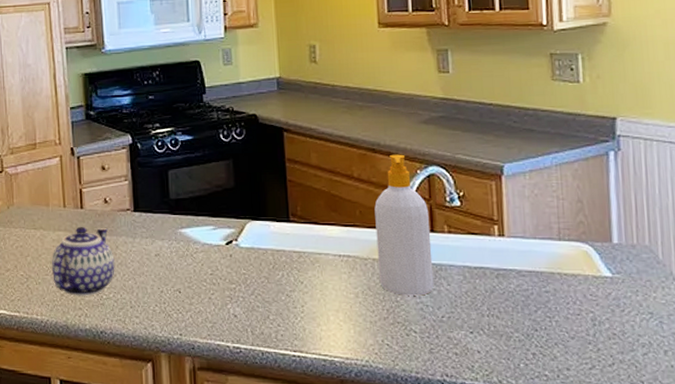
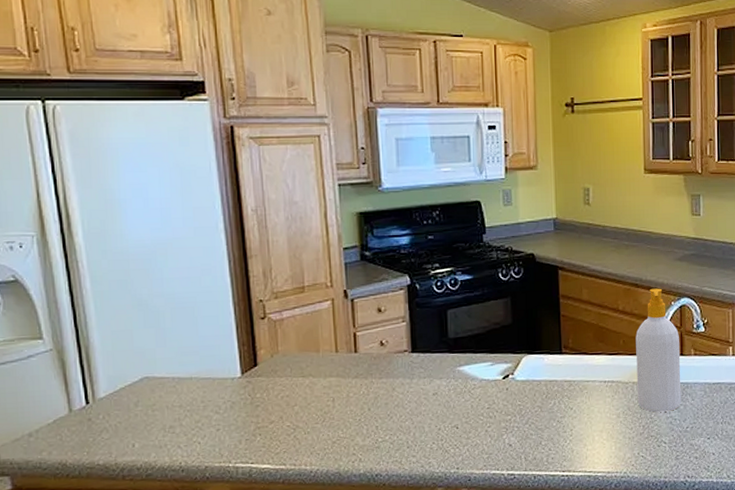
teapot: present [51,227,115,296] -> none [321,371,391,442]

